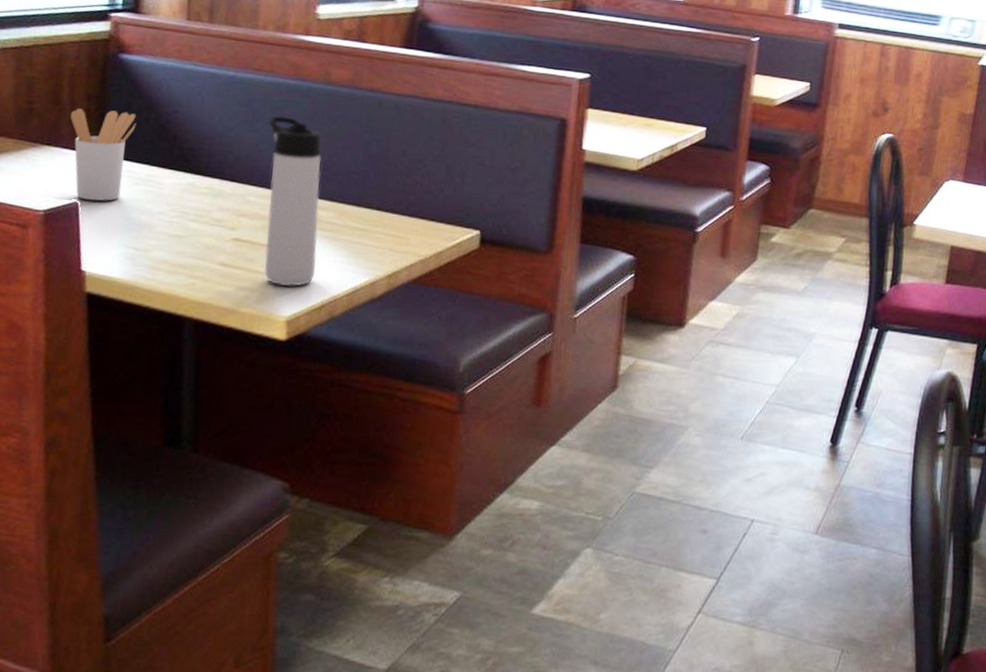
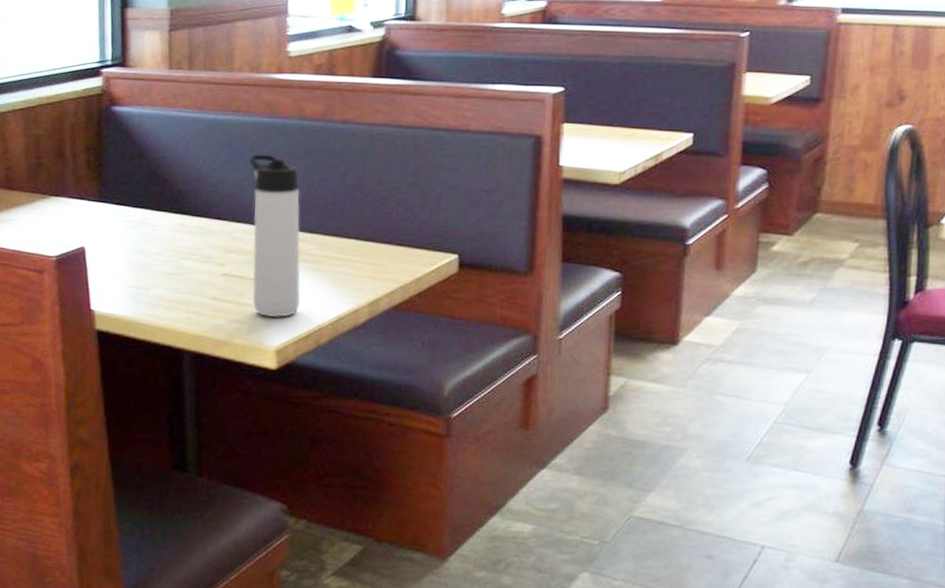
utensil holder: present [70,108,137,201] -> none [73,160,130,245]

